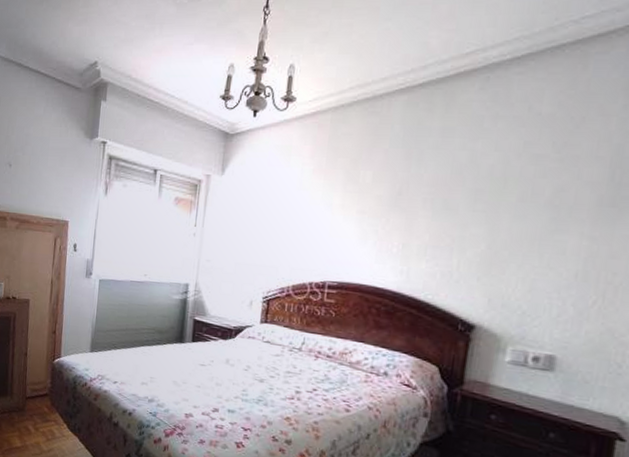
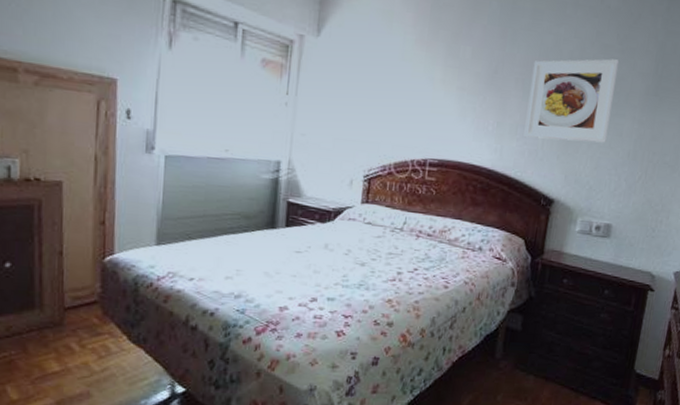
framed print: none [434,169,556,263] -> present [524,58,619,143]

